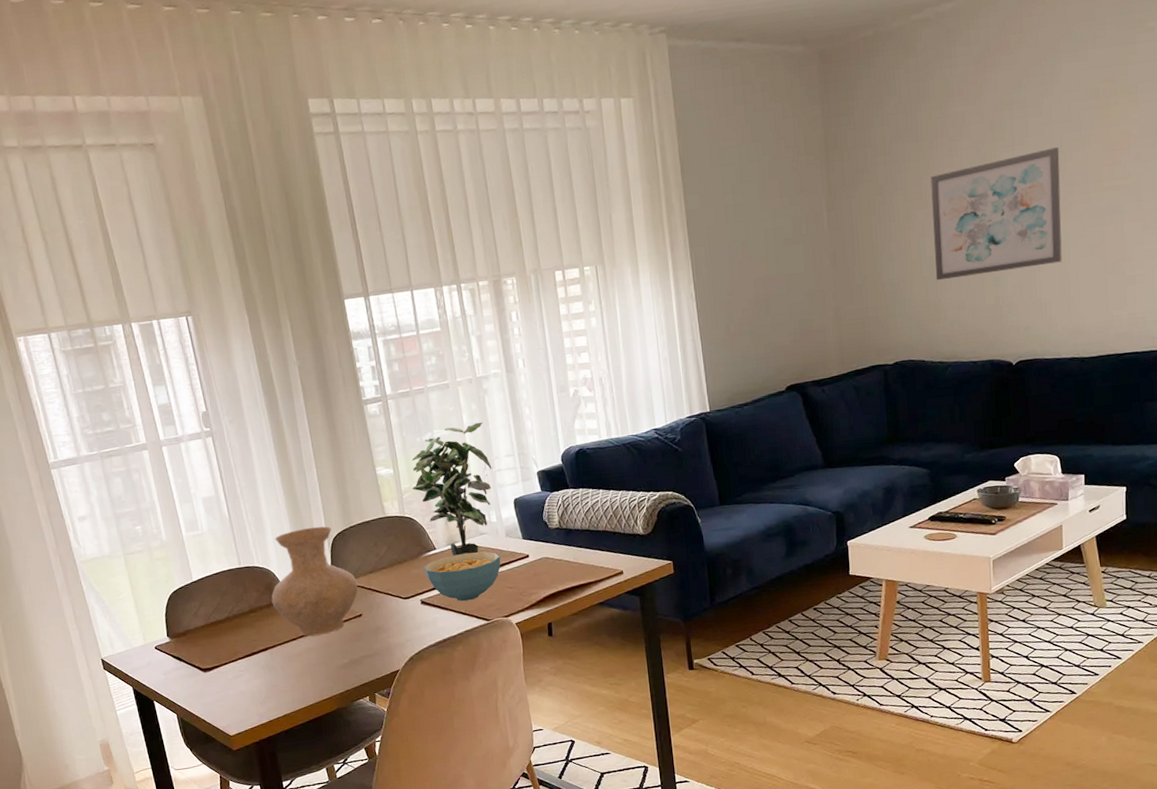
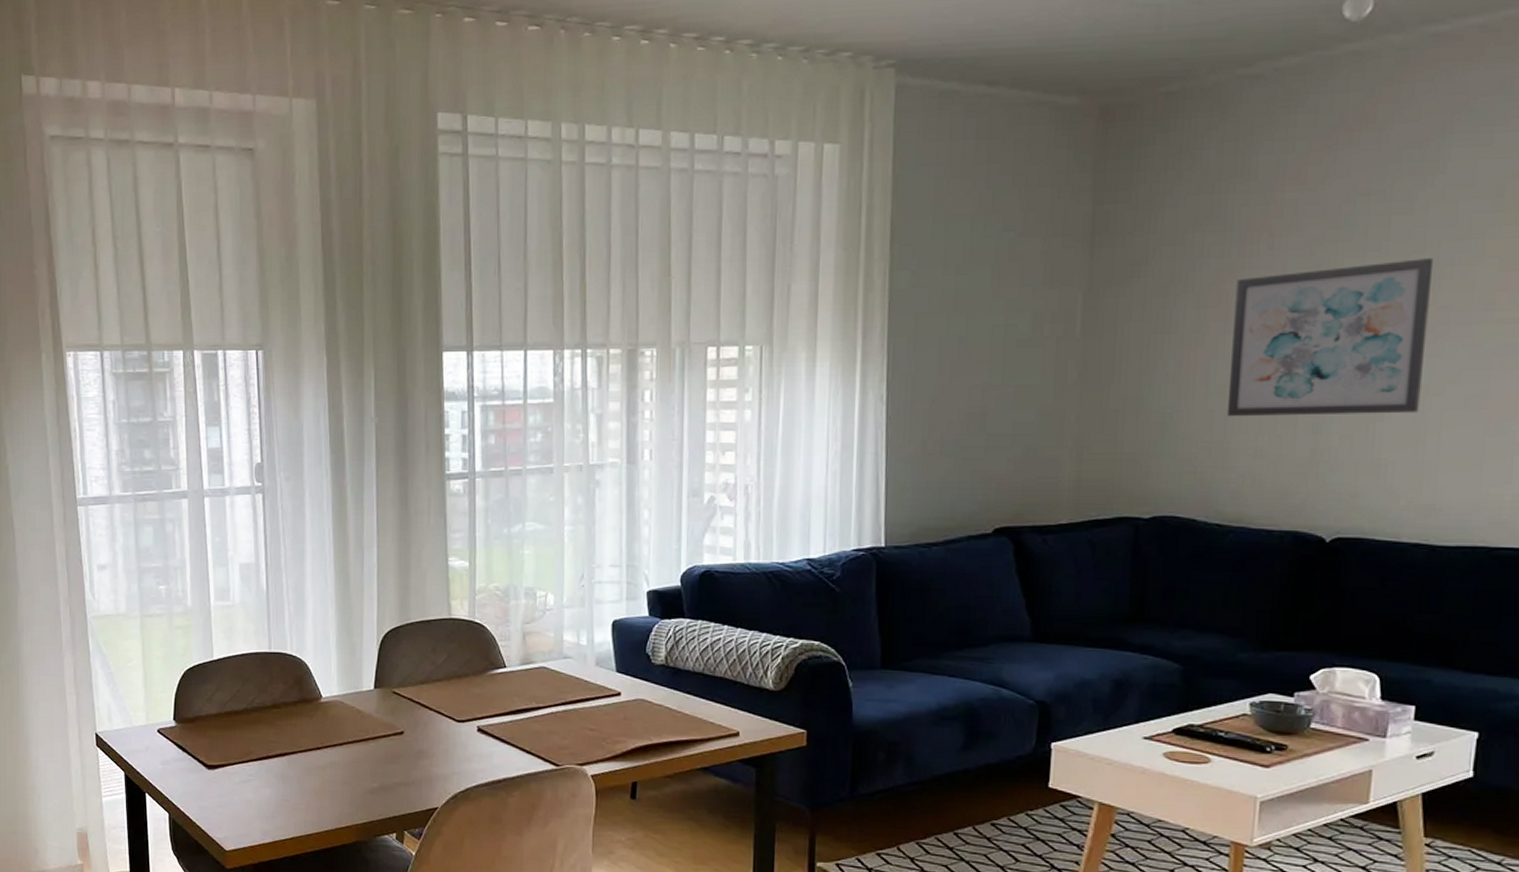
vase: present [271,526,358,637] -> none [299,618,405,749]
potted plant: present [412,421,492,556] -> none [489,519,591,681]
cereal bowl: present [423,551,501,602] -> none [487,677,585,738]

